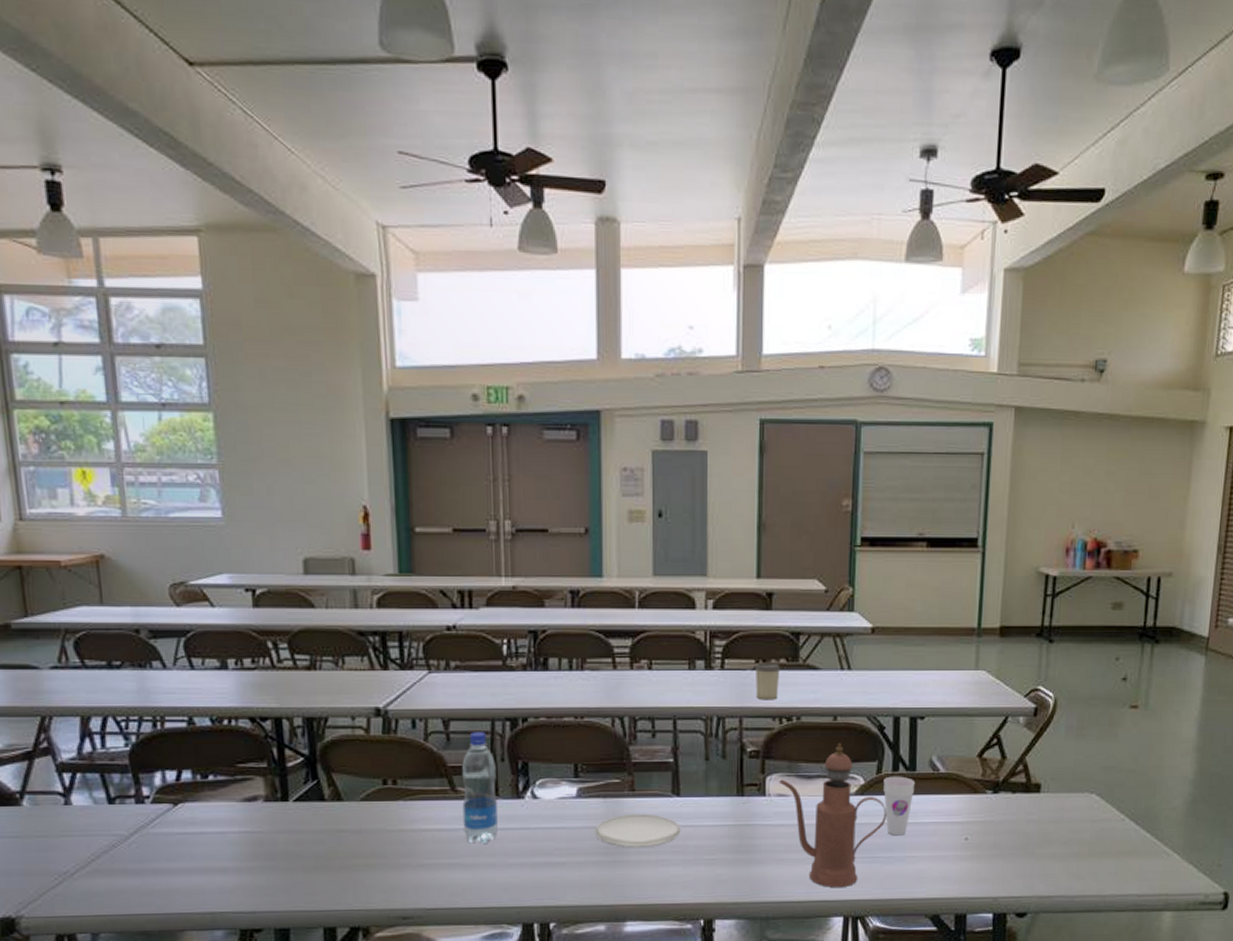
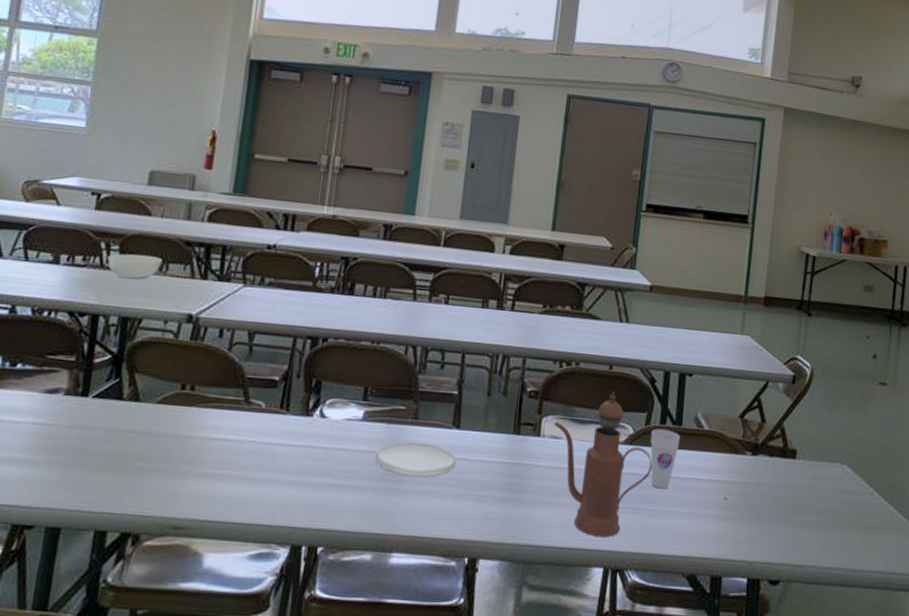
bowl: none [277,650,337,677] -> present [107,253,163,280]
bottle: present [461,732,498,844] -> none [249,346,292,458]
cup: present [754,663,781,700] -> none [540,308,565,344]

